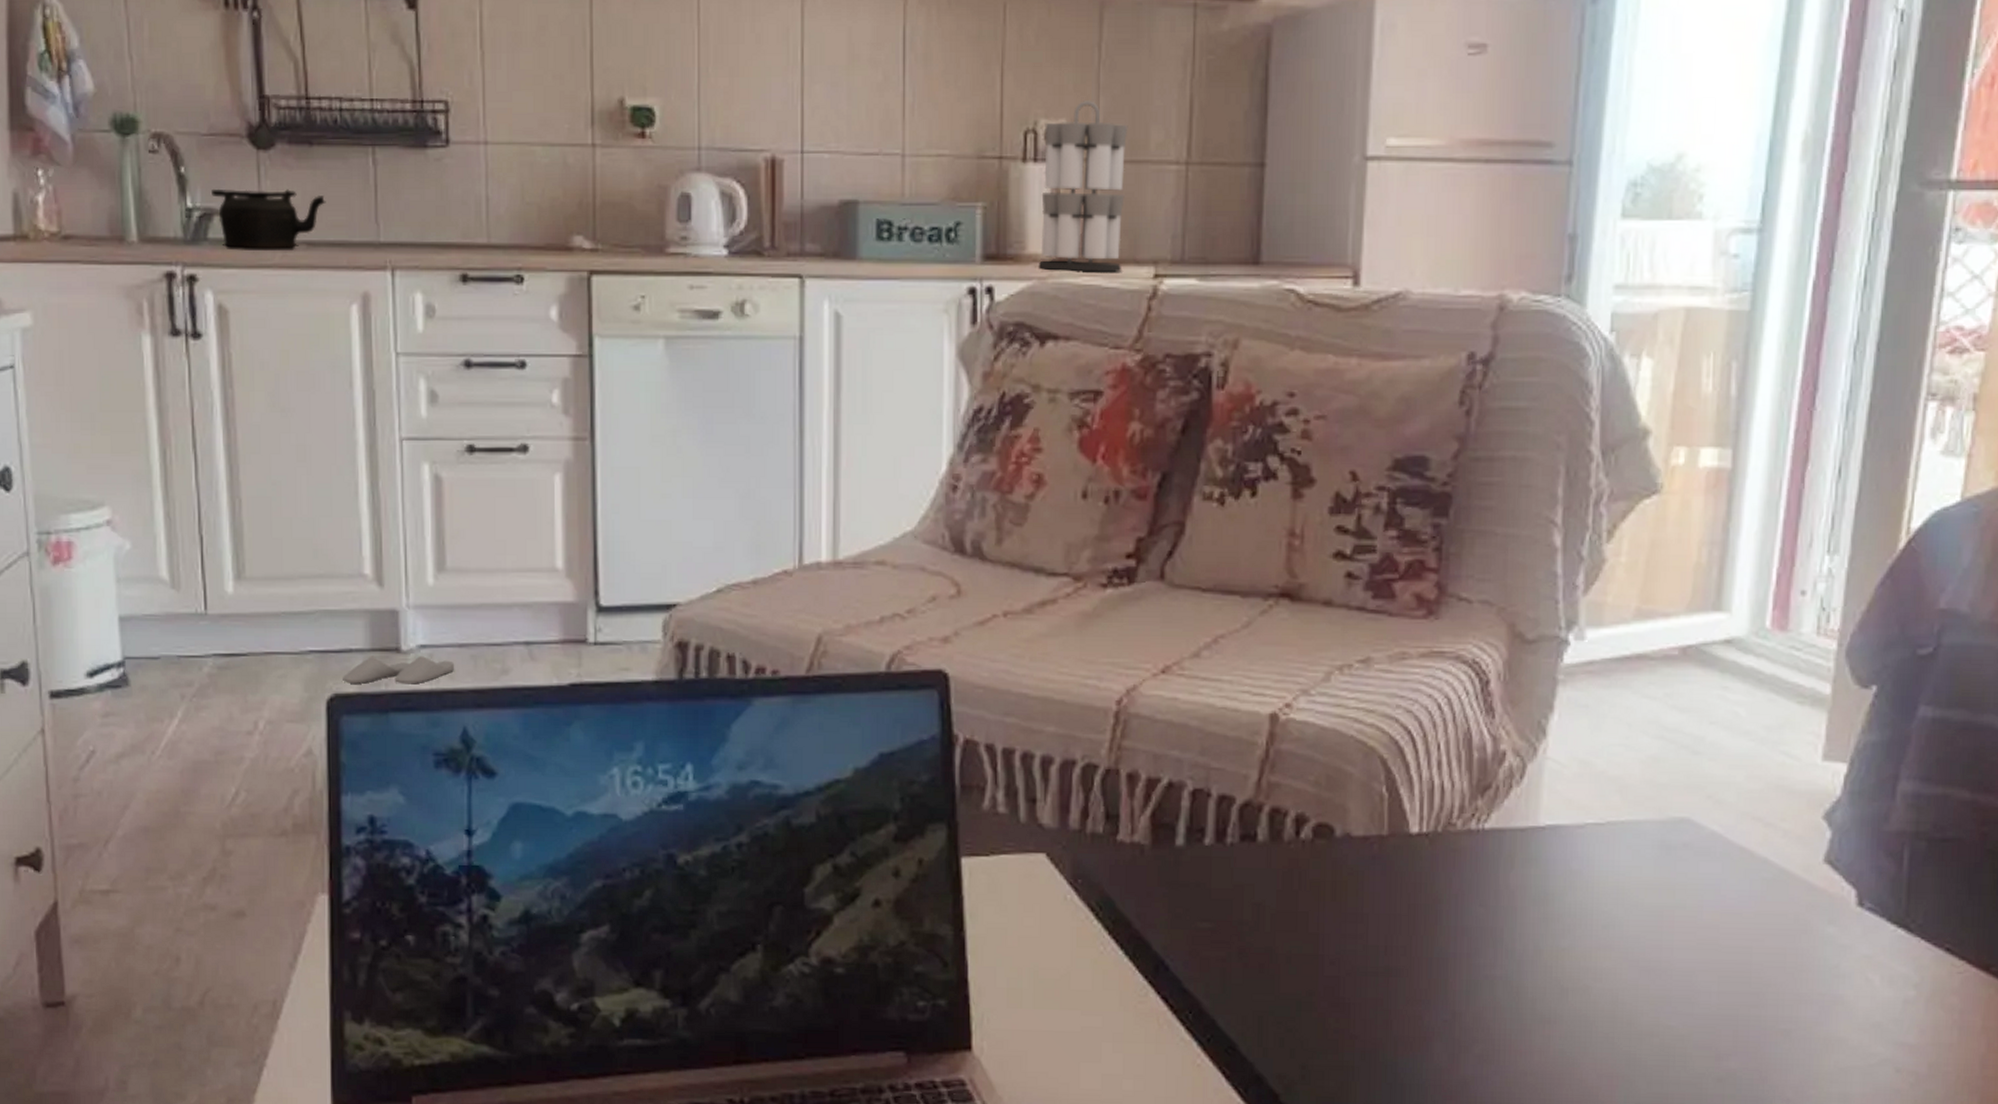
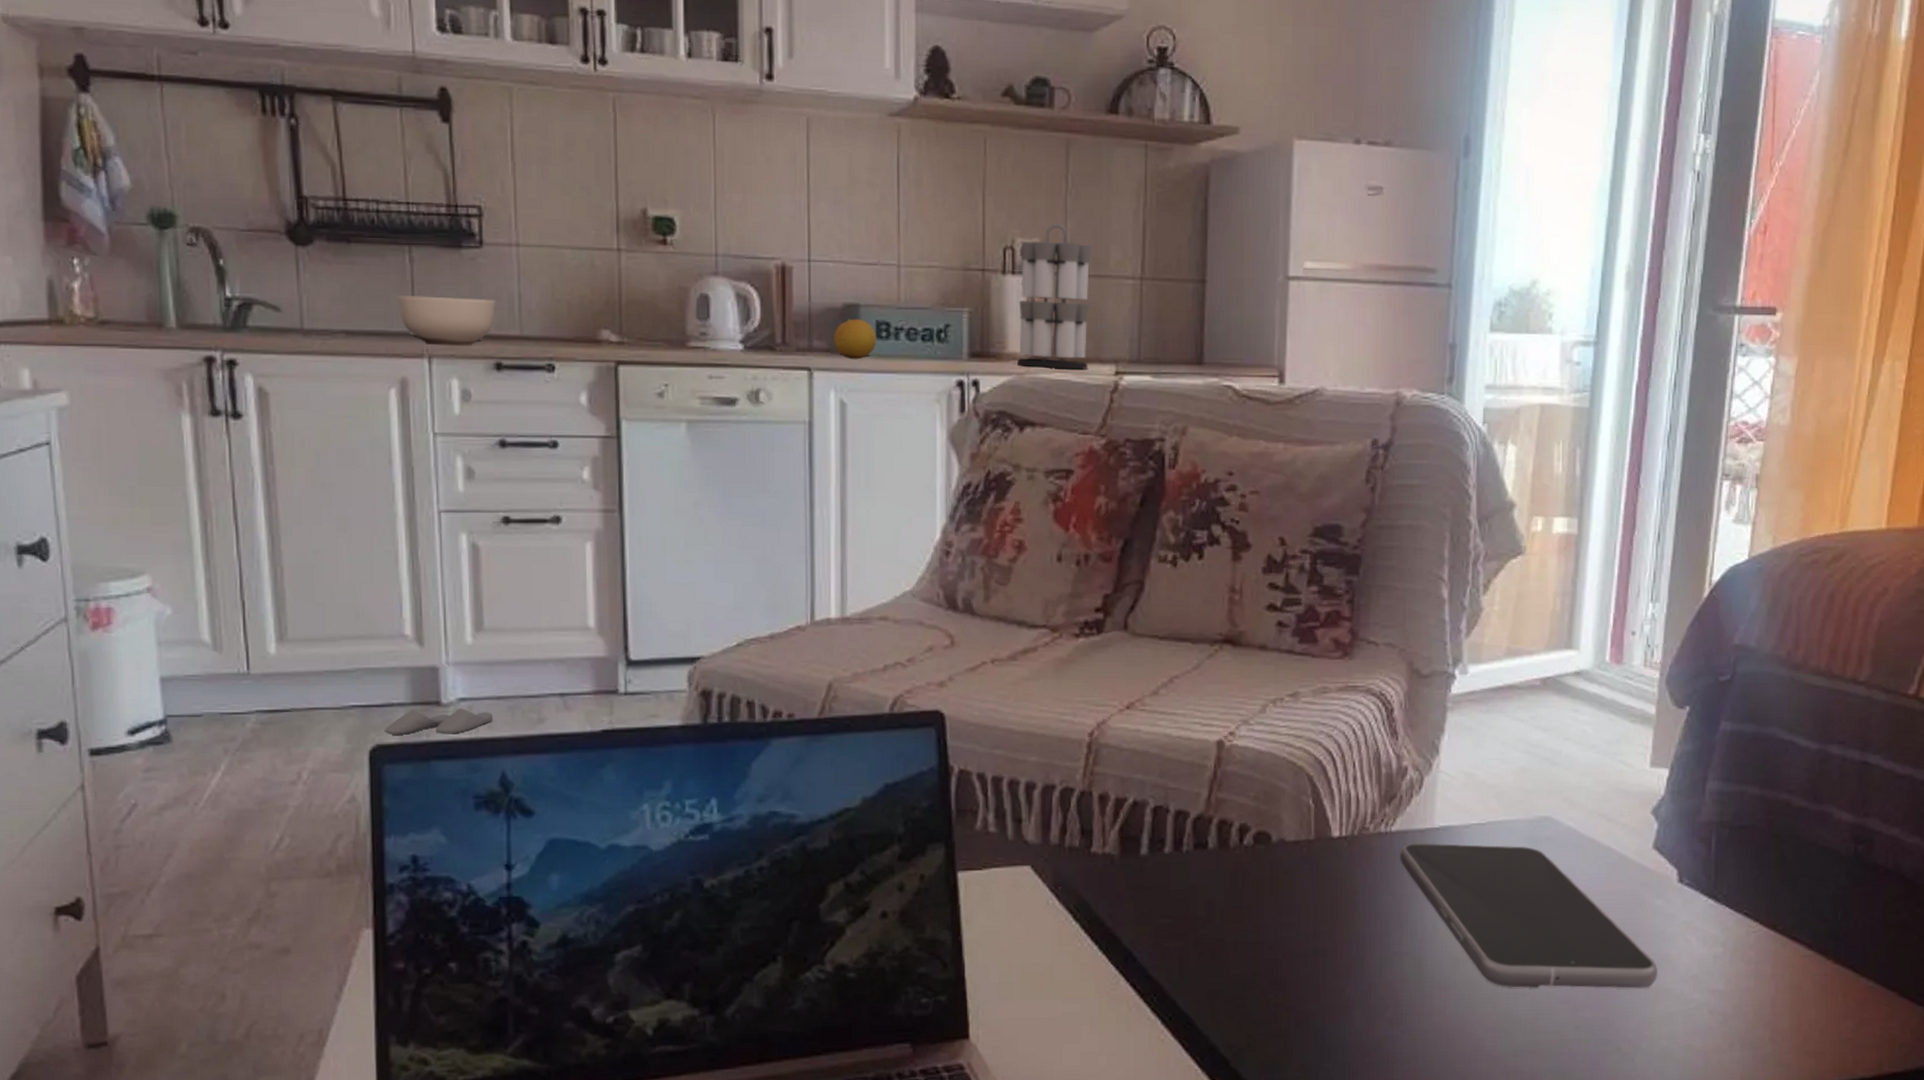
teapot: present [211,188,326,252] -> none [250,280,364,340]
bowl: none [359,201,463,256] -> present [397,294,496,346]
fruit: none [829,217,877,265] -> present [834,318,877,360]
mobile phone: none [1494,844,1827,1036] -> present [1400,843,1657,989]

